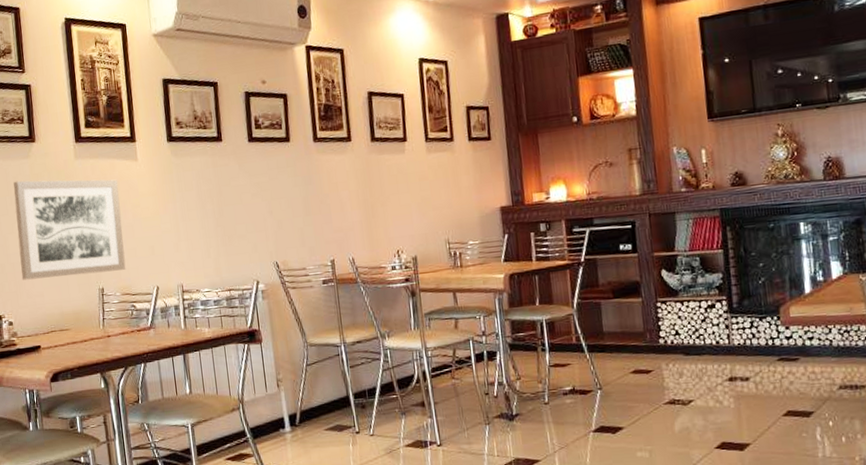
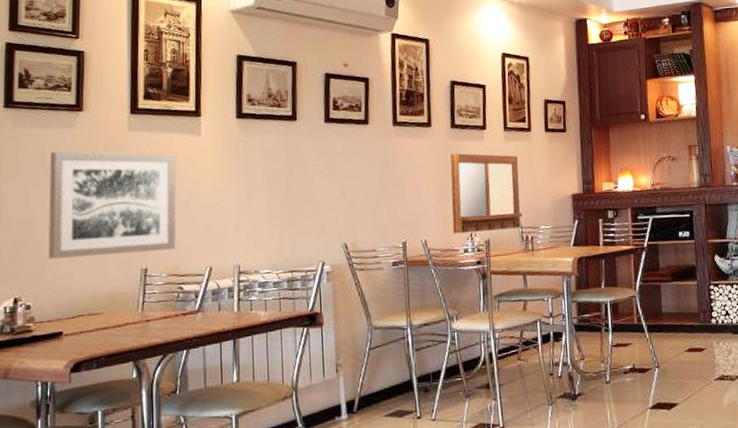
writing board: none [372,167,449,251] -> present [450,153,523,234]

